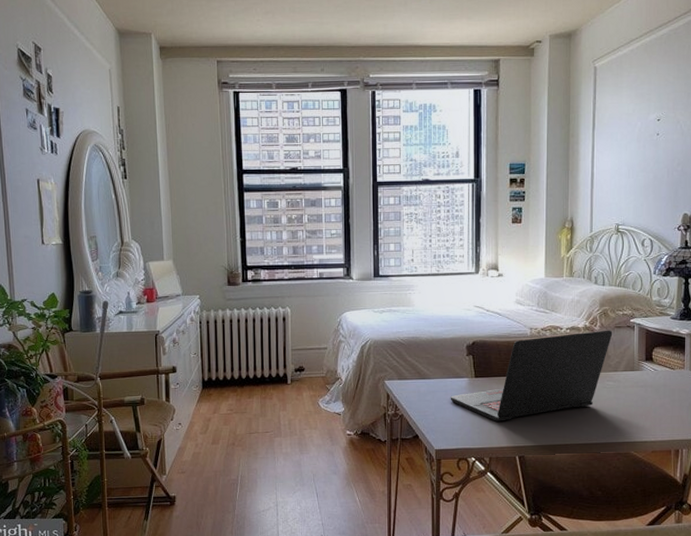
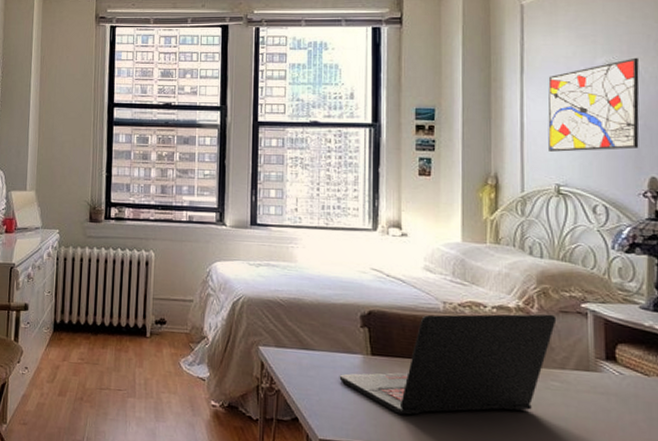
wall art: none [612,113,680,197] -> present [548,57,640,152]

